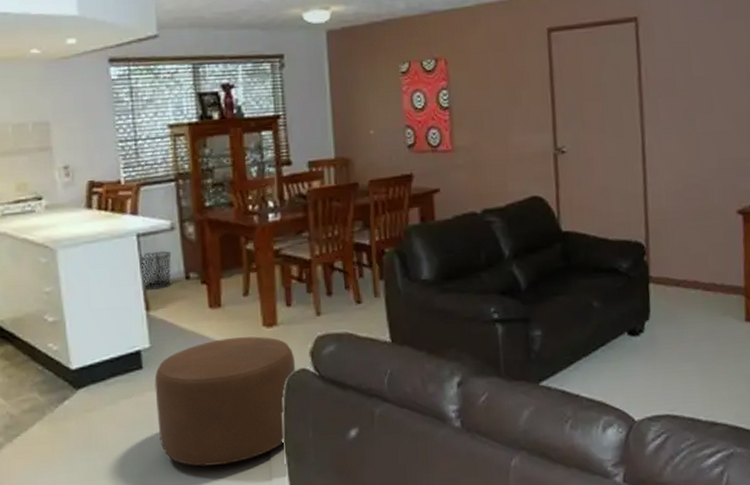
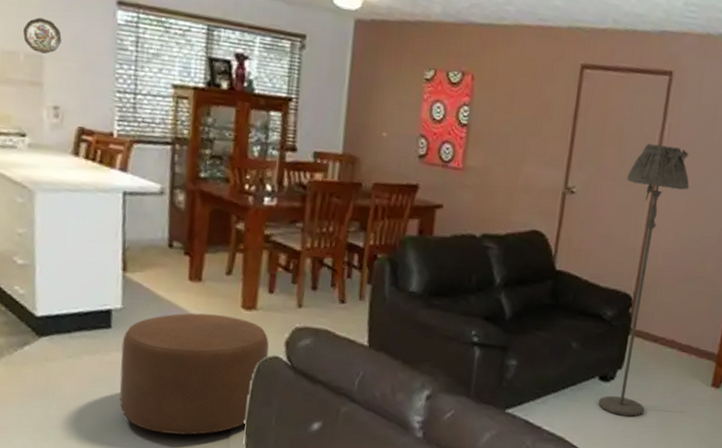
decorative plate: none [28,88,64,121] -> present [22,17,62,55]
waste bin: present [139,250,172,290] -> none [122,212,158,252]
floor lamp: none [614,88,681,369] -> present [598,143,690,417]

